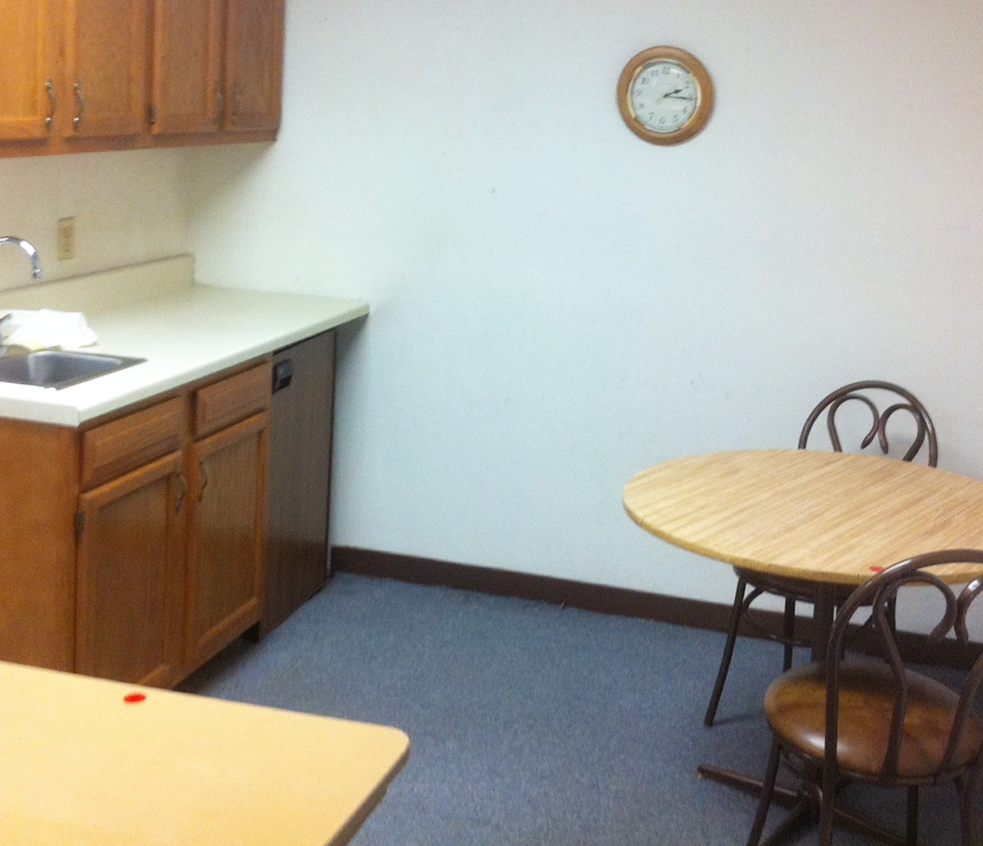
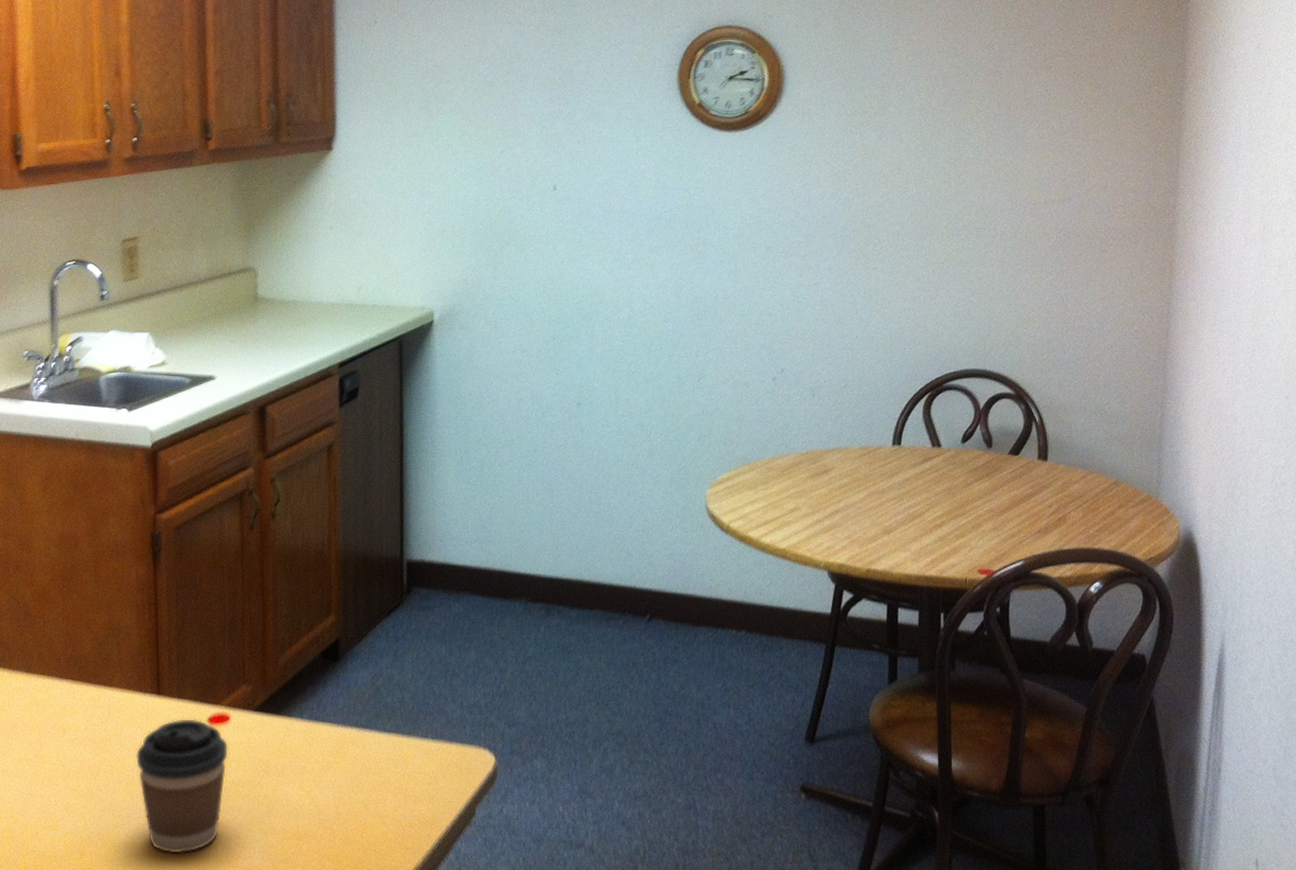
coffee cup: none [48,697,143,831] -> present [136,719,228,854]

